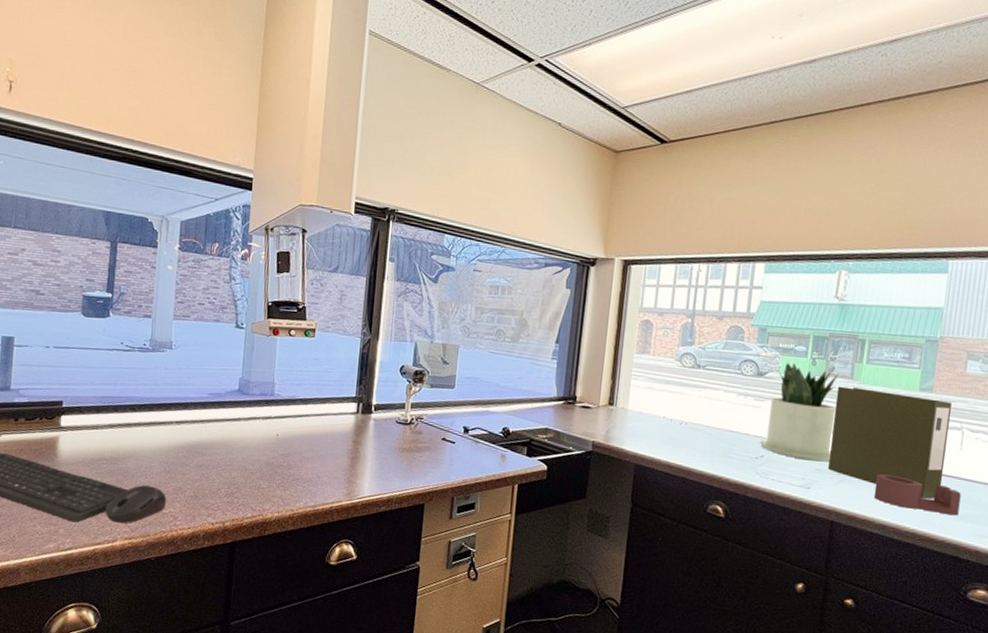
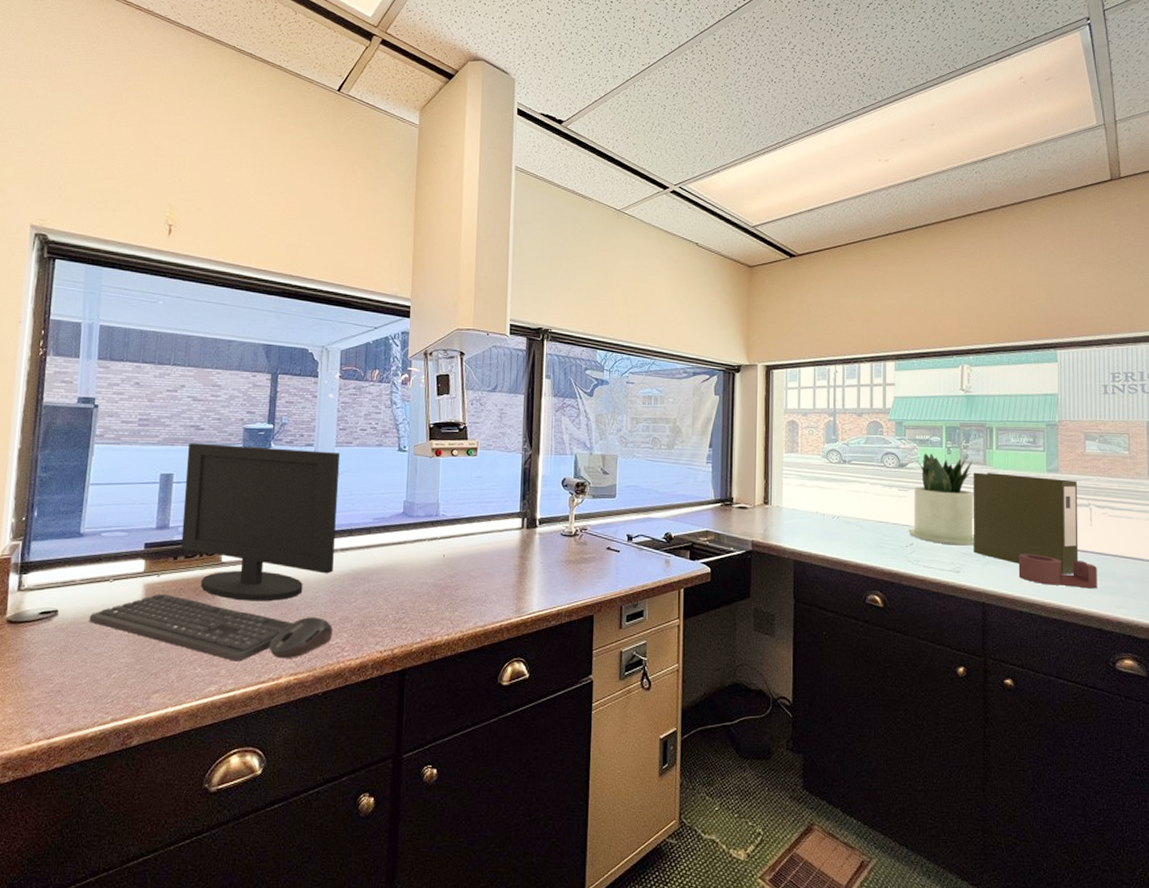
monitor: none [21,307,178,467] -> present [181,443,341,601]

